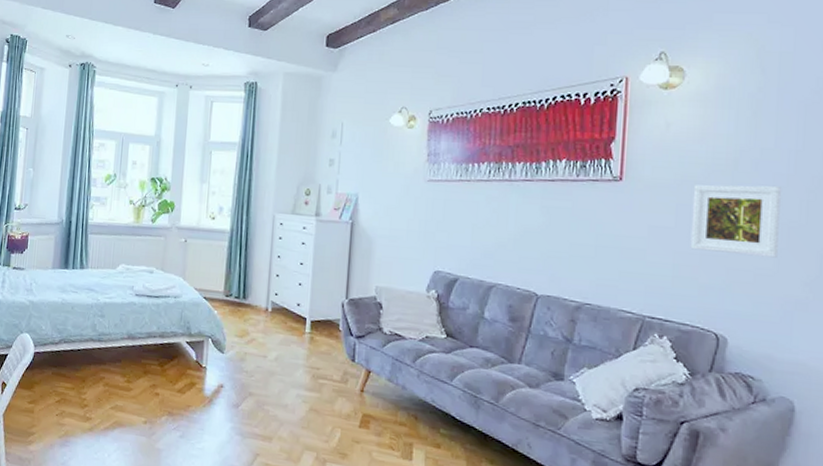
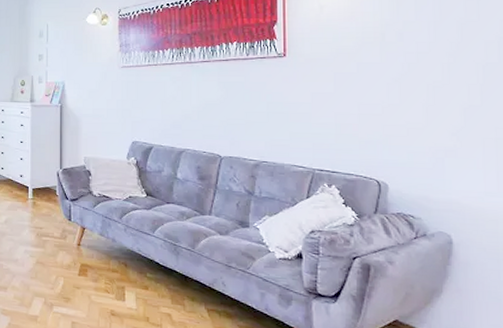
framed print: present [690,185,783,258] -> none [348,53,426,113]

